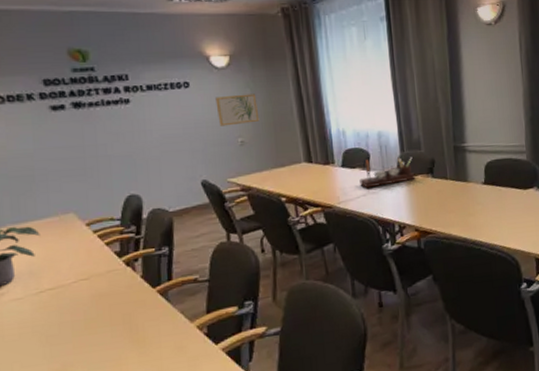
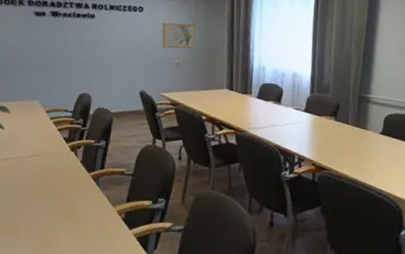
desk organizer: present [359,157,416,188] -> none [270,95,320,121]

